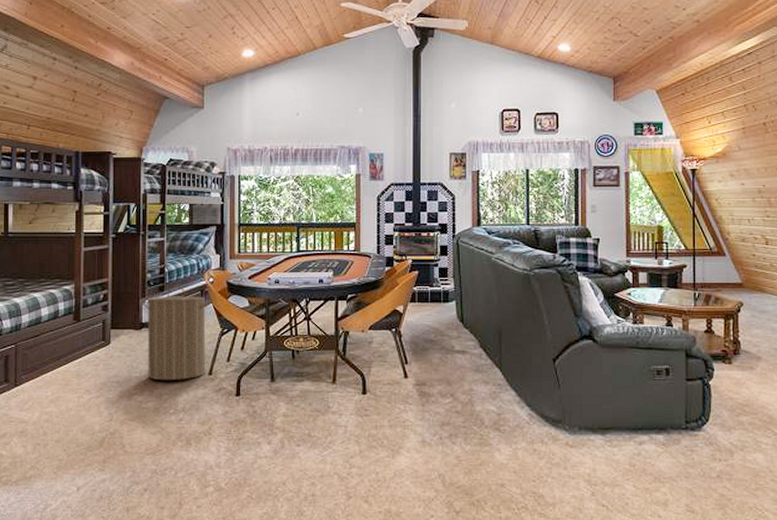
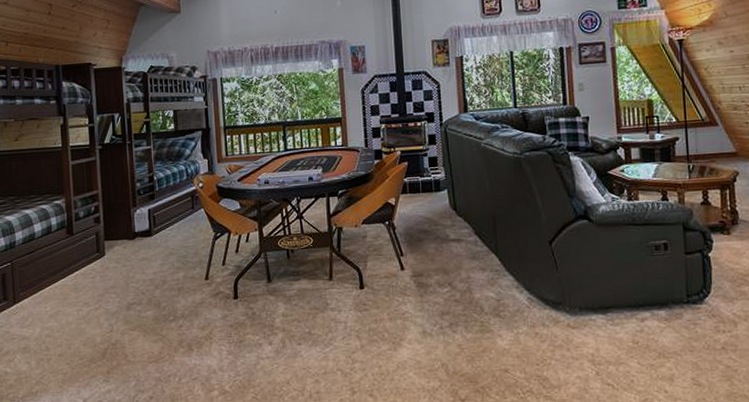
laundry hamper: present [142,285,212,381] -> none [133,192,203,289]

